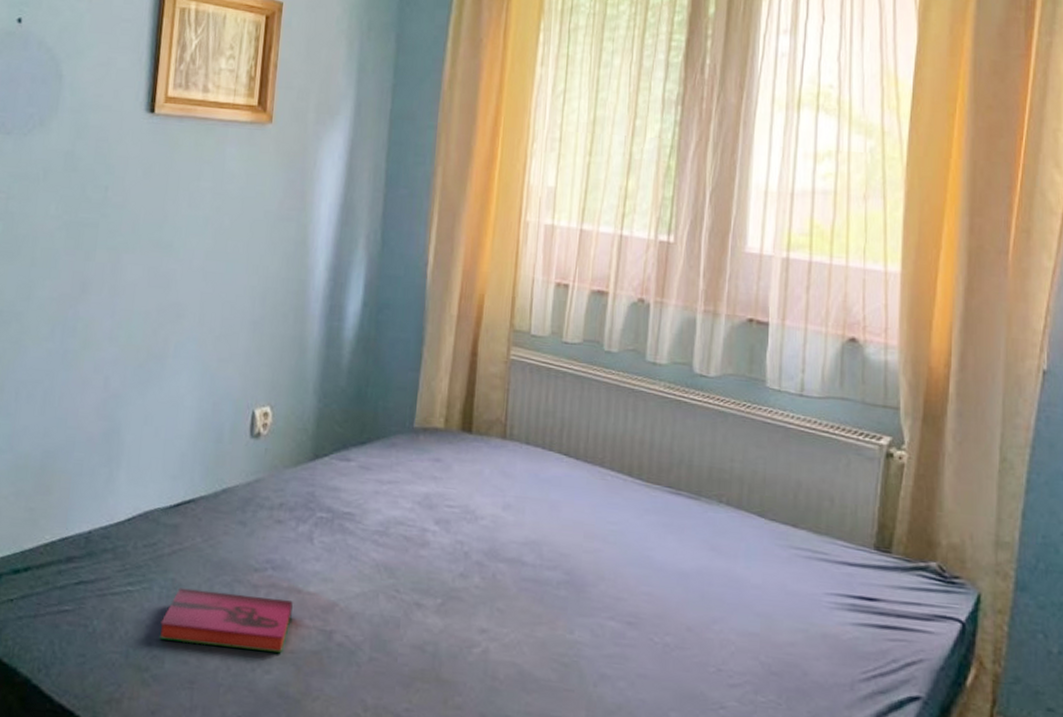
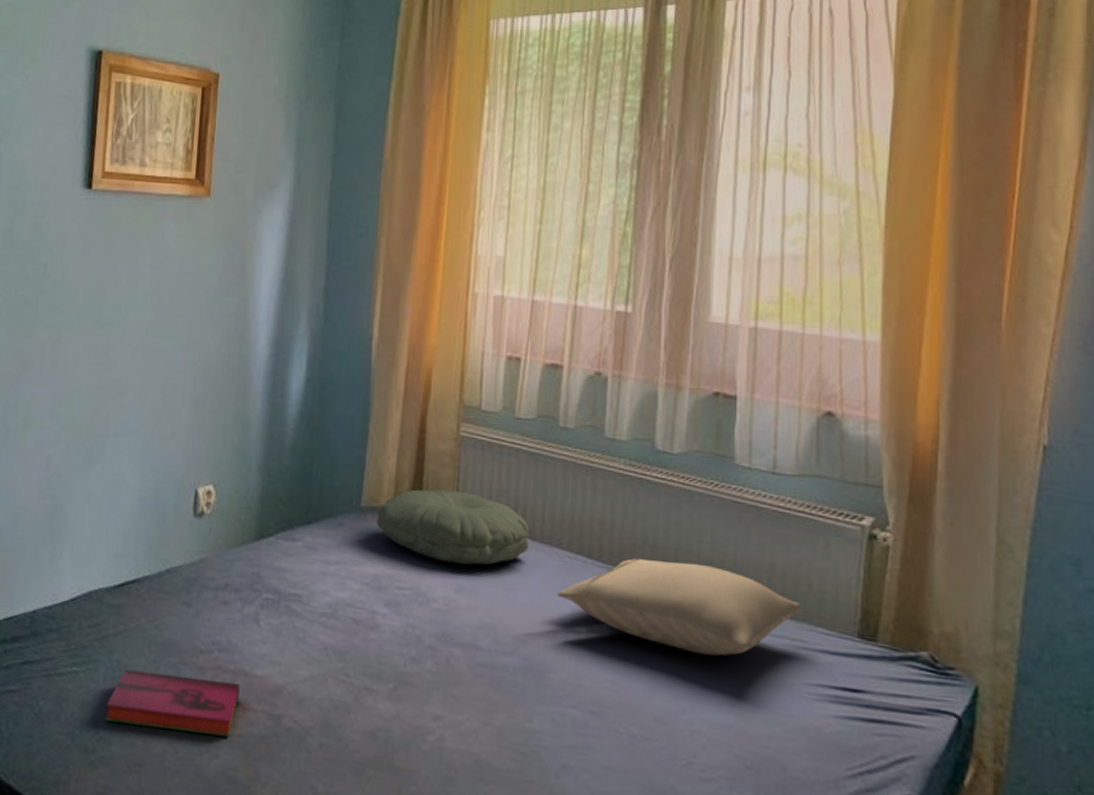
pillow: none [428,411,574,484] -> present [377,489,530,565]
pillow: none [598,476,824,568] -> present [557,558,802,656]

